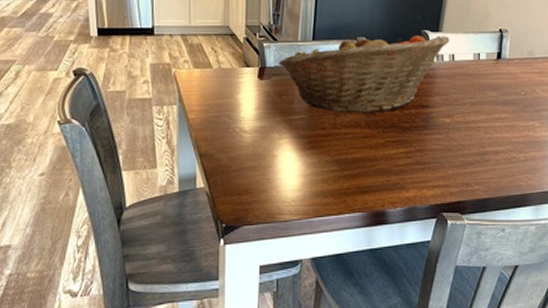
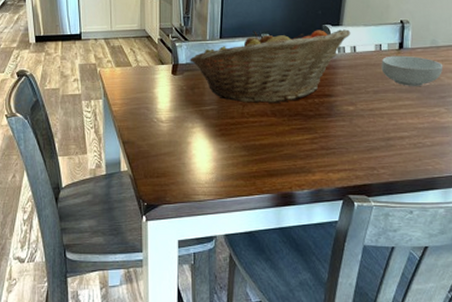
cereal bowl: none [479,65,539,98] -> present [381,55,443,86]

